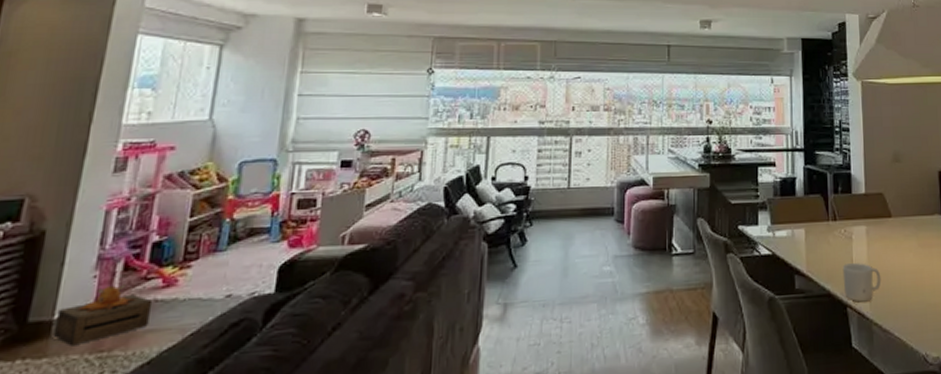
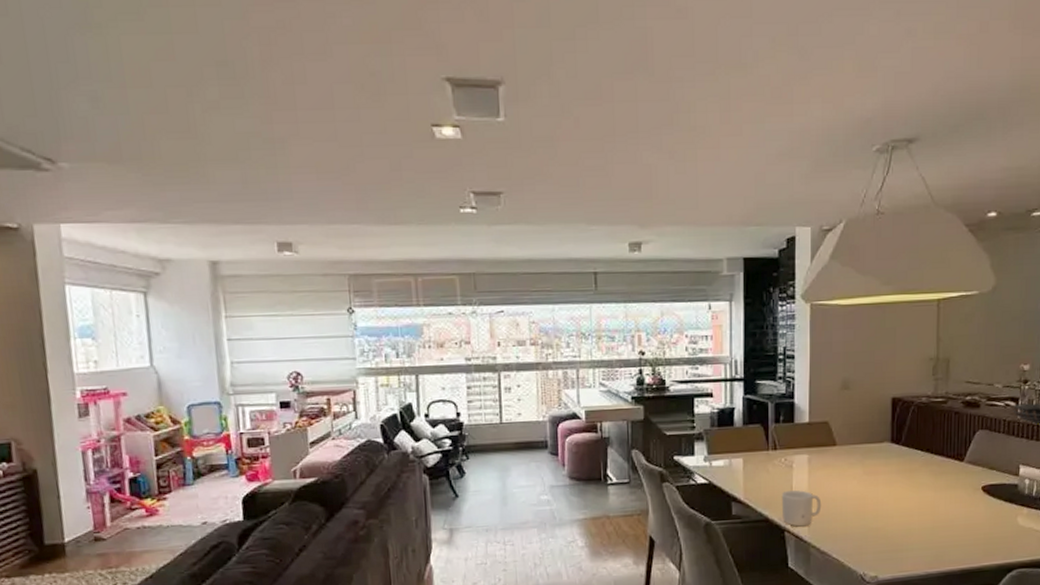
toy box: present [54,284,153,345] -> none [66,513,143,562]

